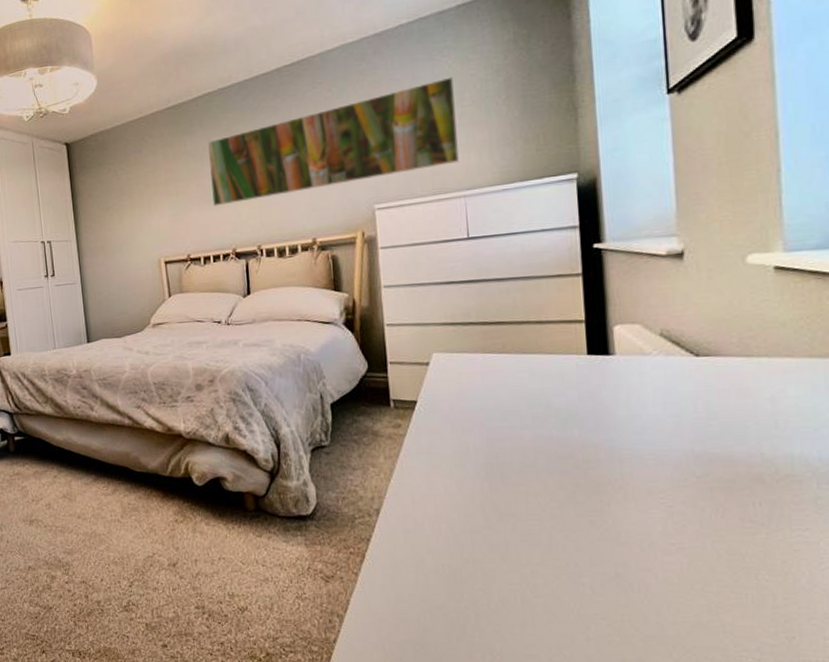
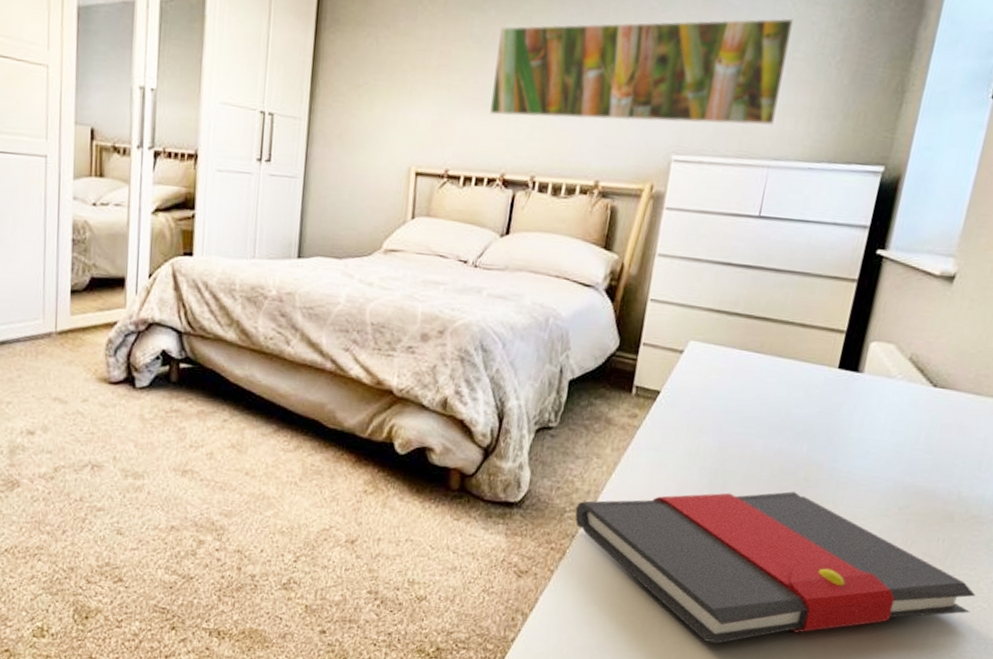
book: none [364,475,819,630] -> present [574,491,976,644]

